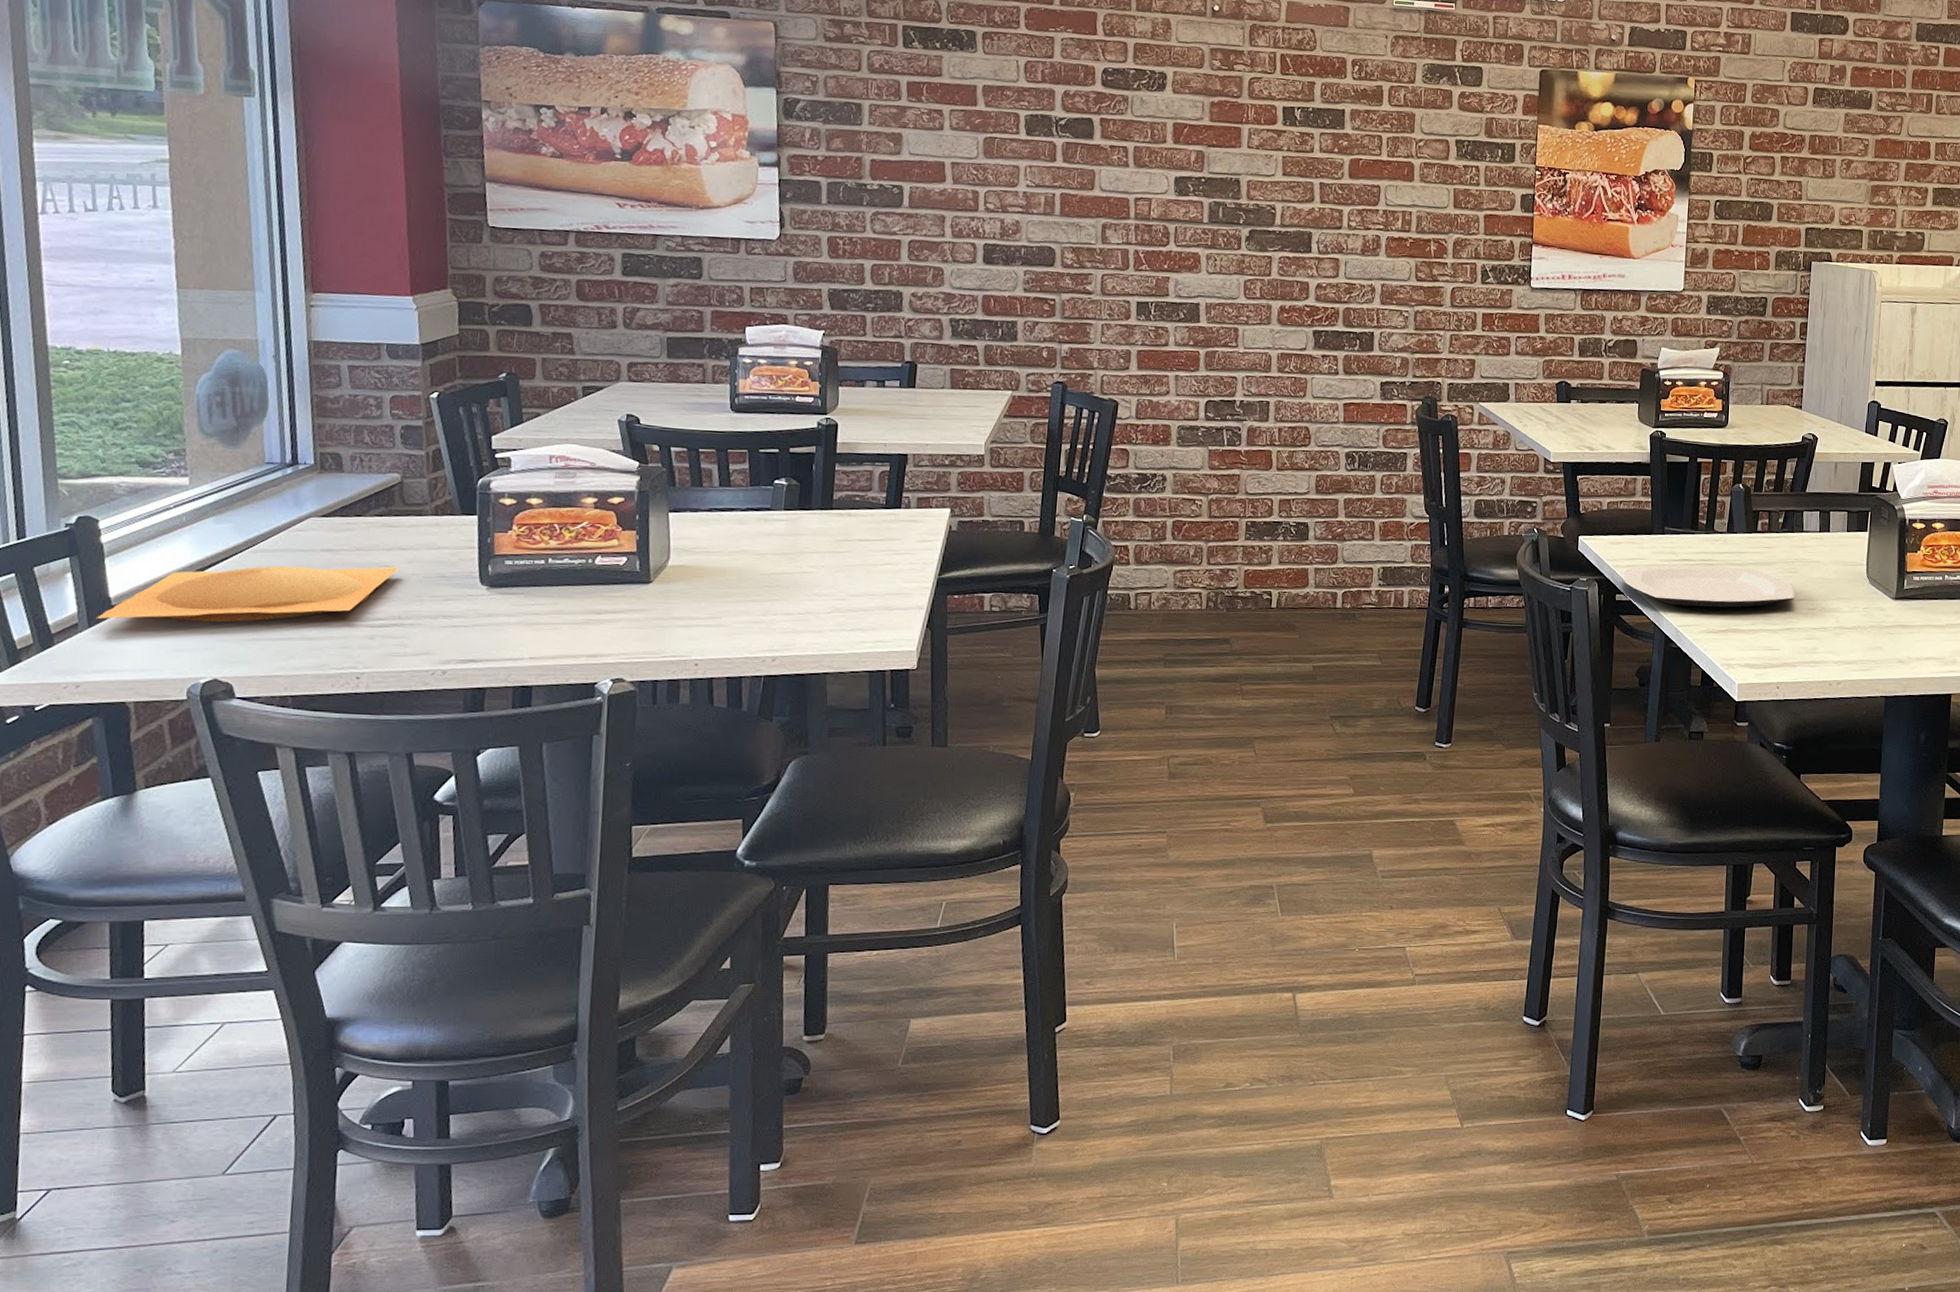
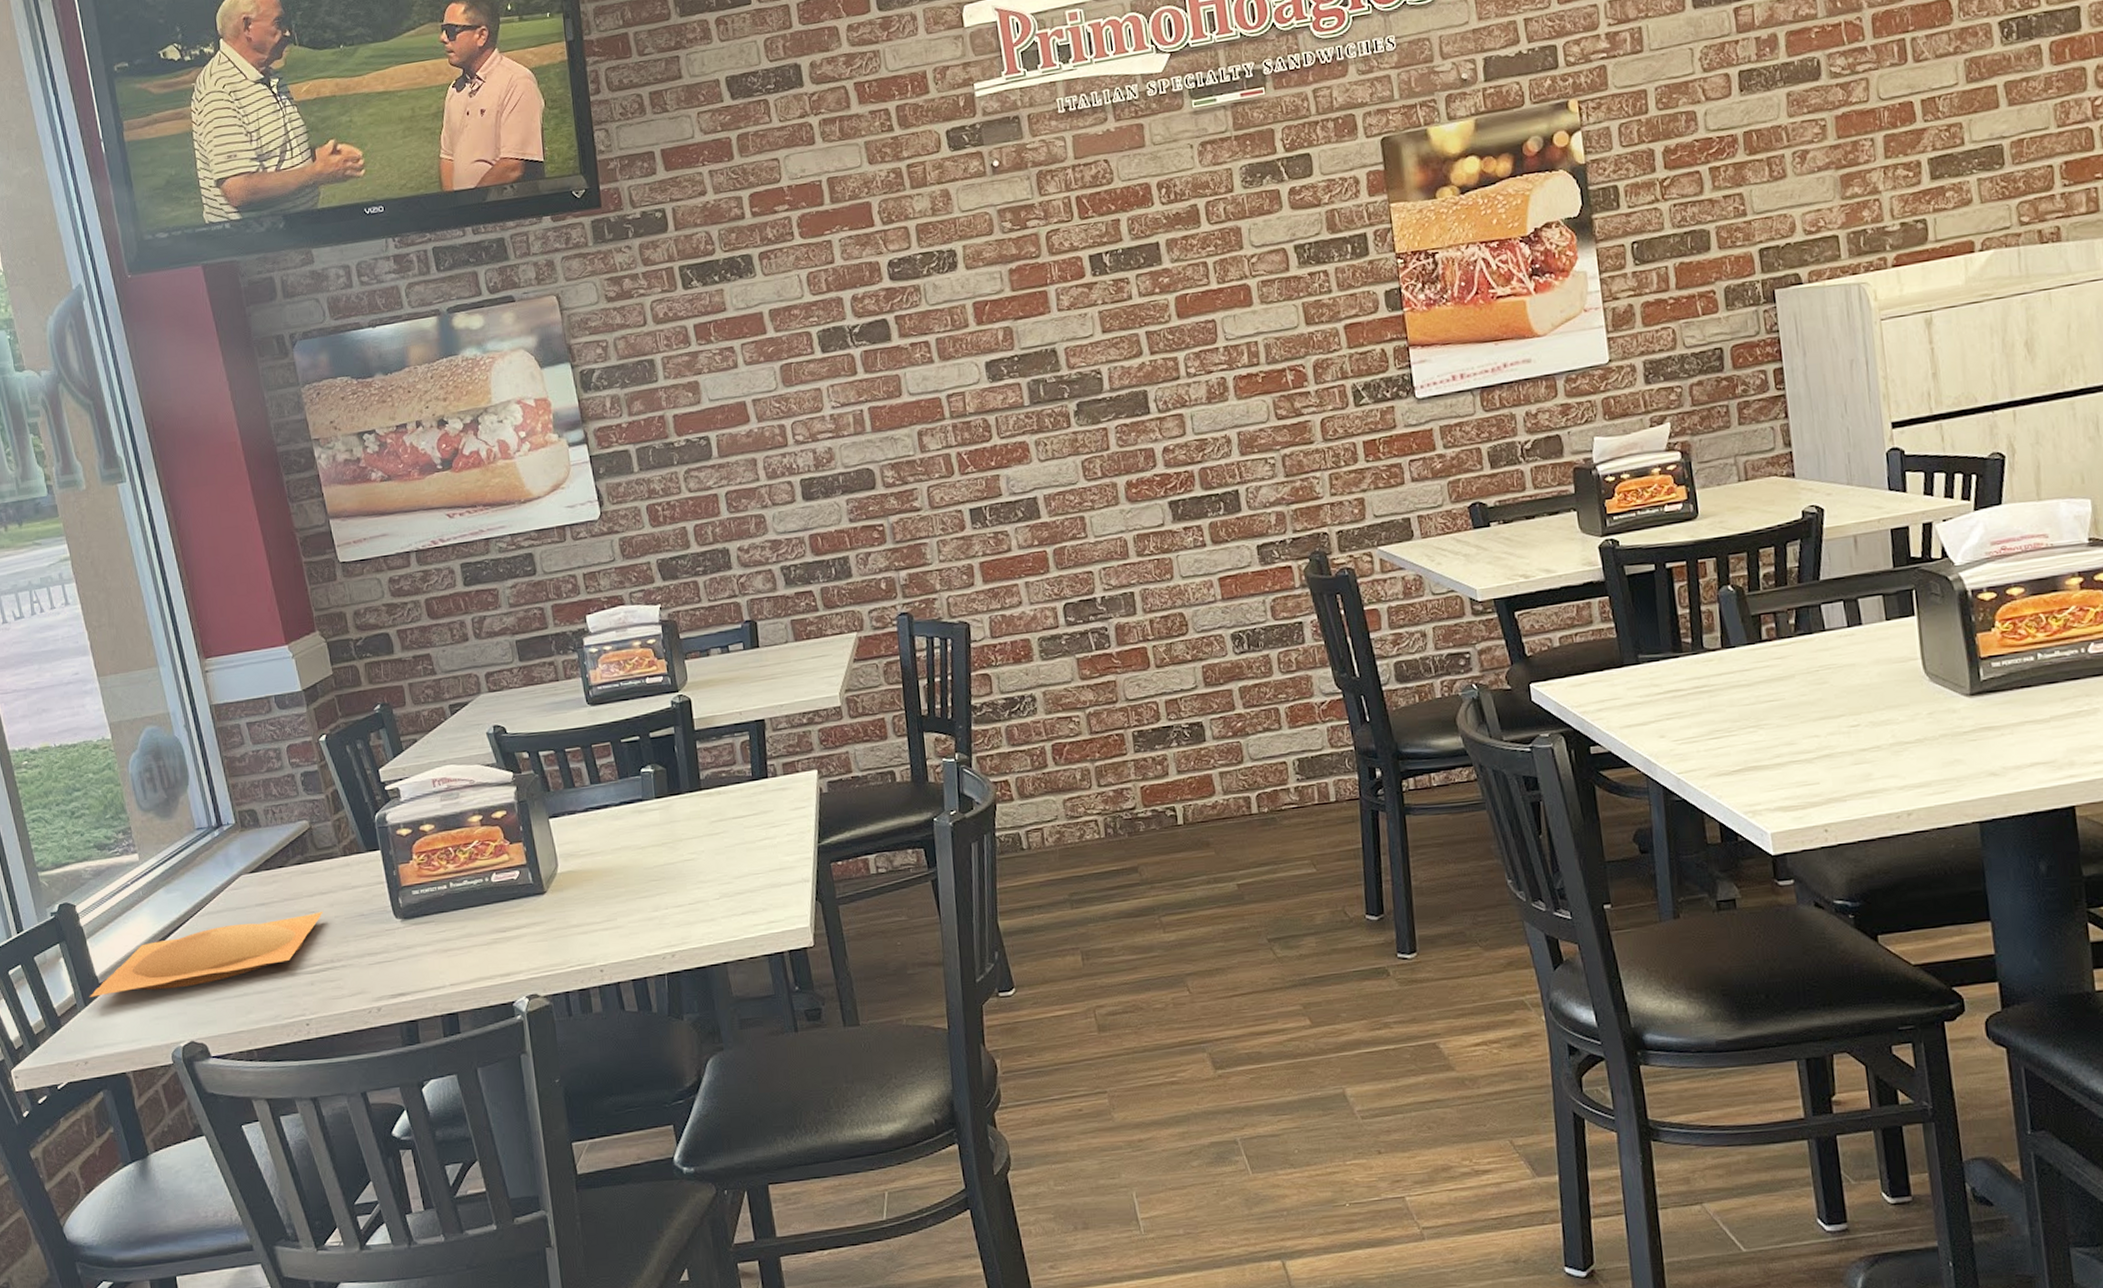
plate: present [1623,565,1795,608] -> none [1594,687,1829,749]

